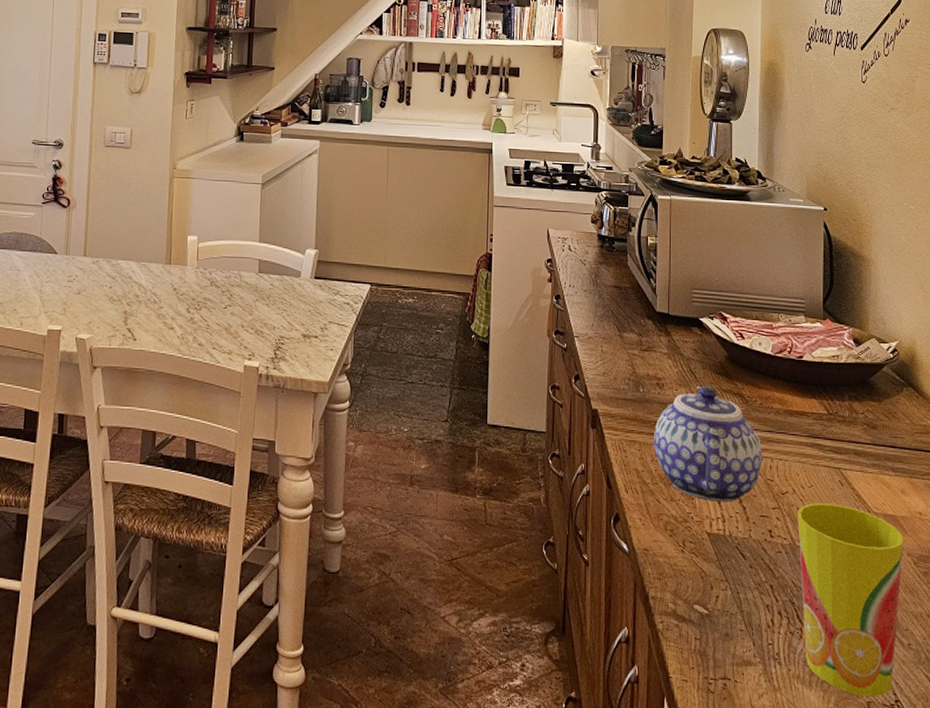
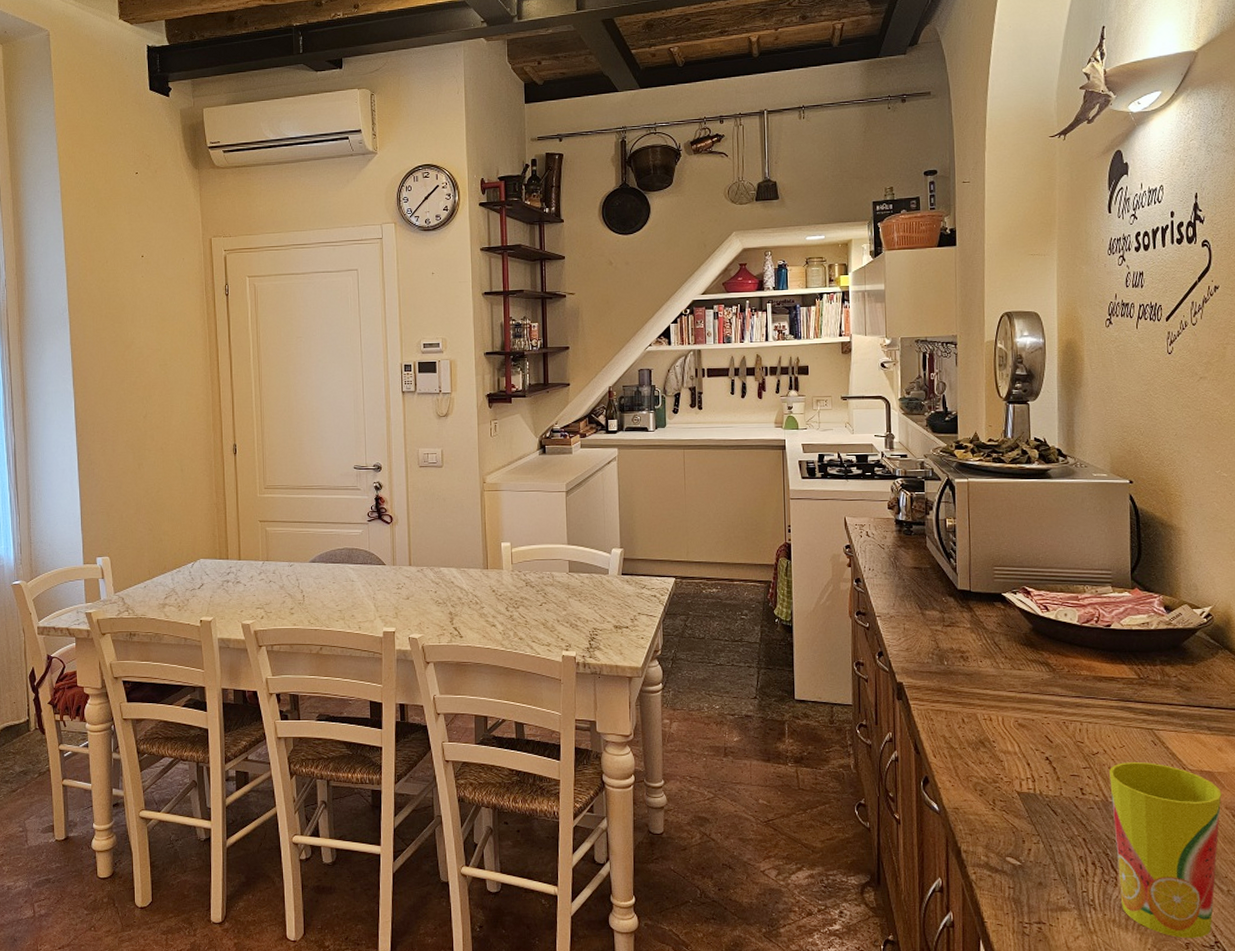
teapot: present [654,385,763,503] -> none [960,656,1072,764]

